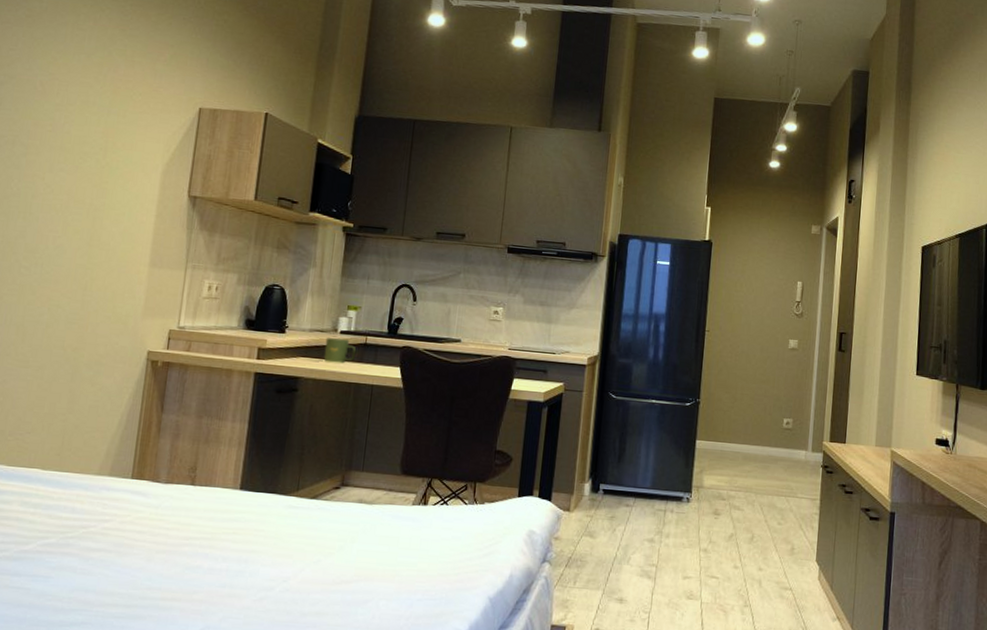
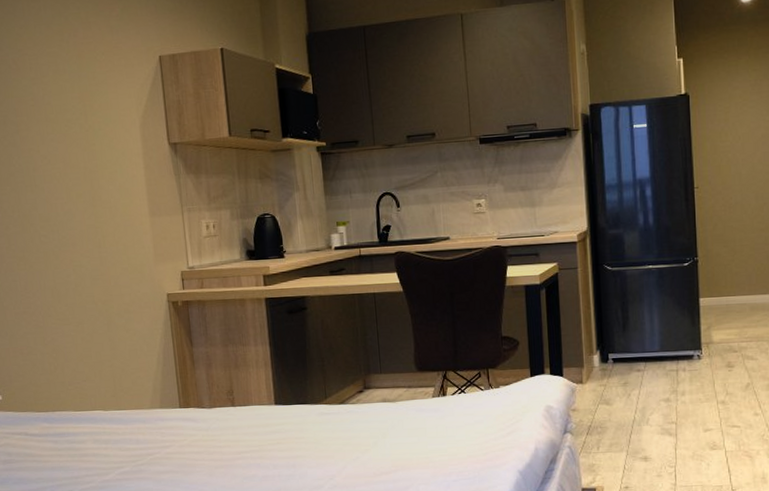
mug: present [323,338,357,365] -> none [322,253,354,279]

